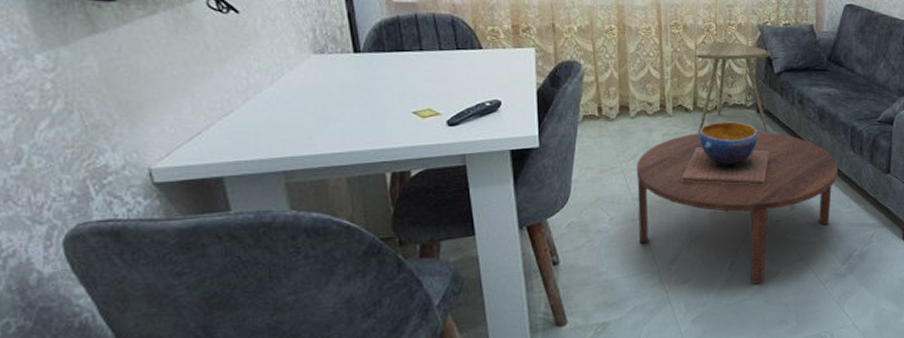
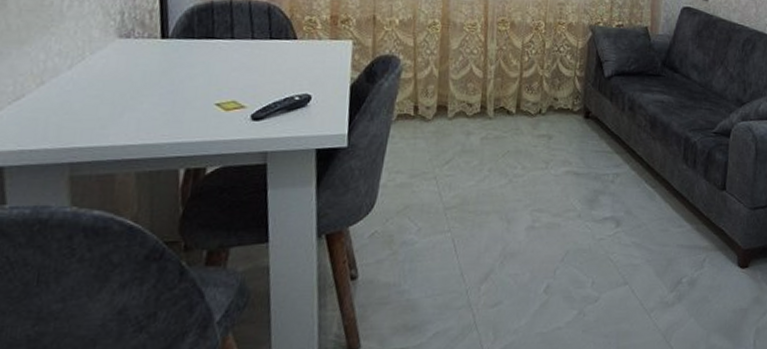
coffee table: present [636,131,838,283] -> none [447,137,669,309]
decorative bowl: present [681,121,769,185] -> none [498,126,595,198]
side table: present [695,42,772,134] -> none [519,41,603,139]

